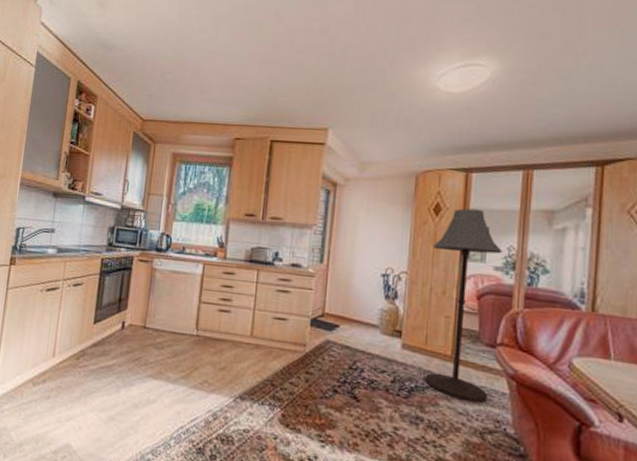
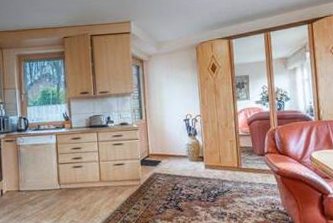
floor lamp: present [424,208,503,403] -> none [215,64,265,196]

